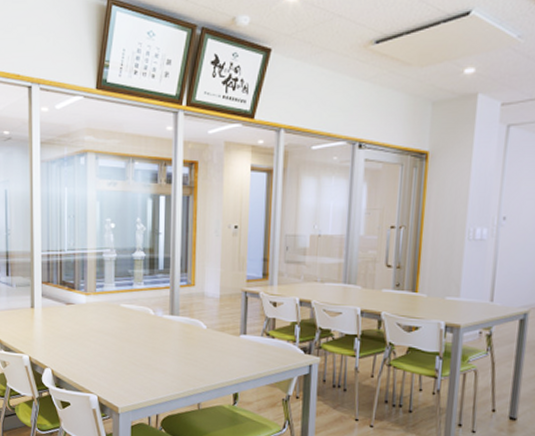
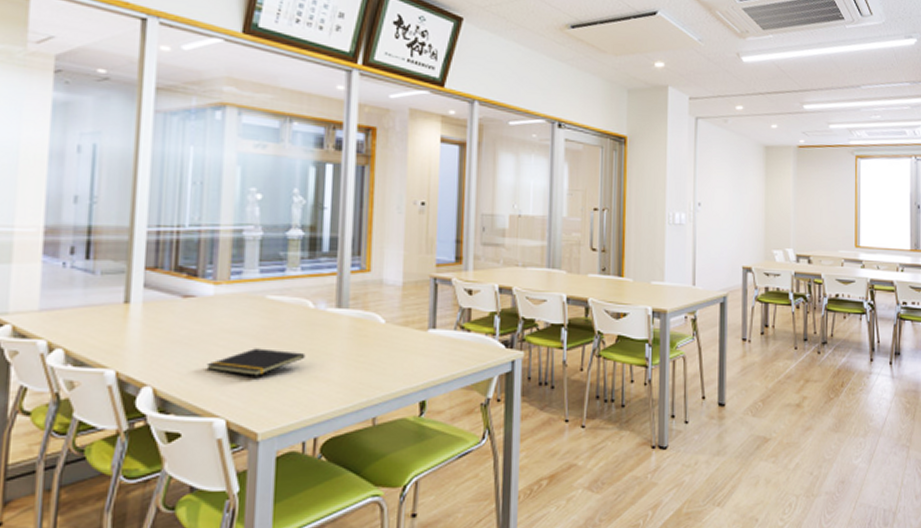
notepad: none [83,344,149,365] -> present [206,348,306,376]

